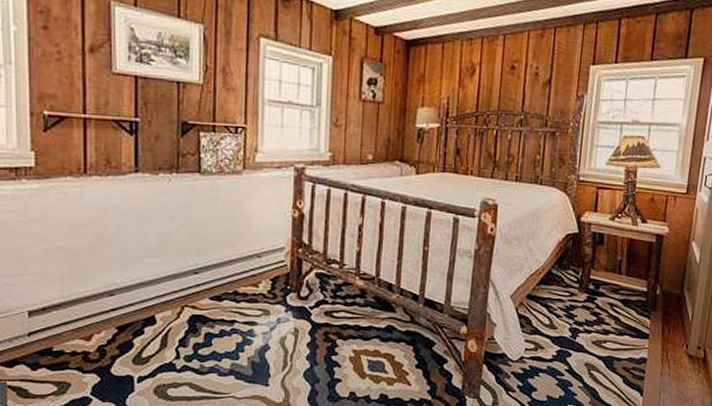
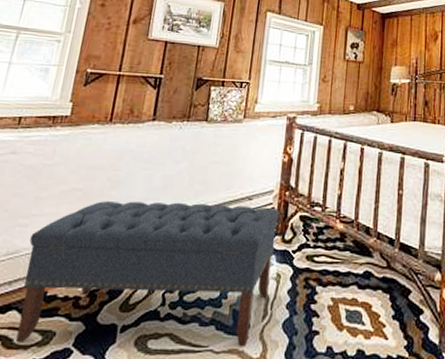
bench: none [21,259,293,394] -> present [16,201,280,347]

